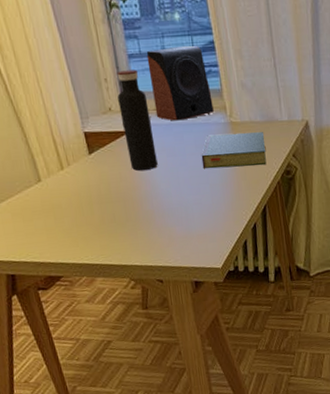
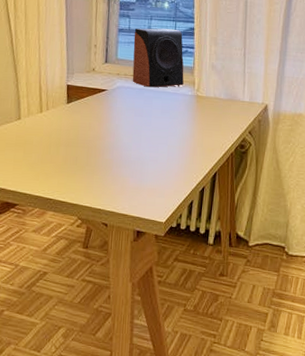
water bottle: present [117,70,158,171] -> none [101,40,128,125]
hardcover book: present [201,132,267,169] -> none [164,103,226,137]

